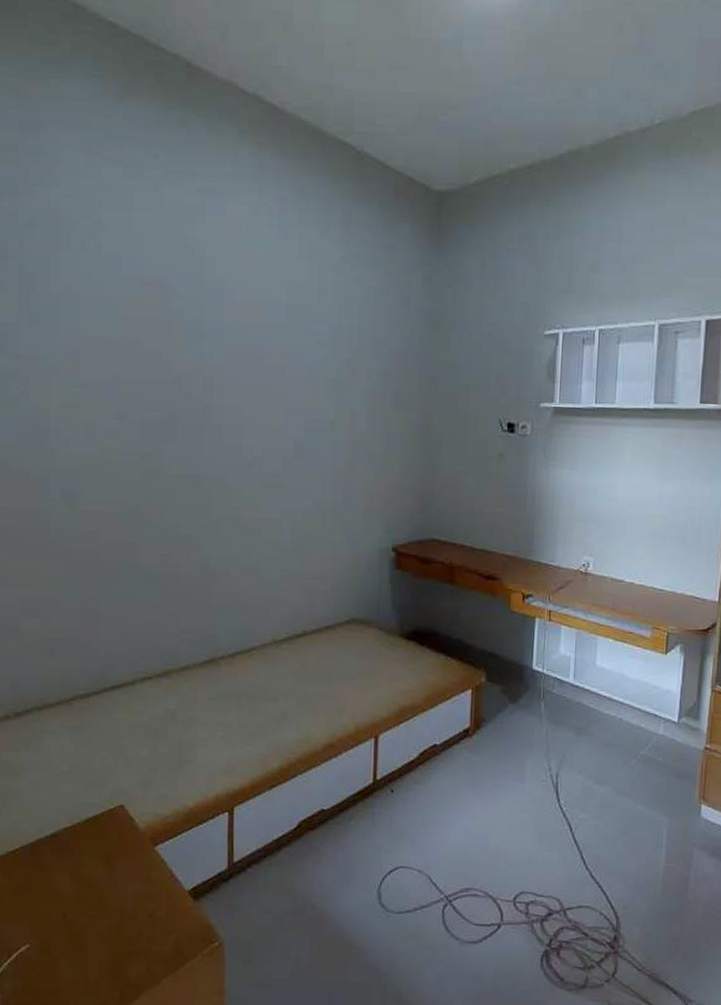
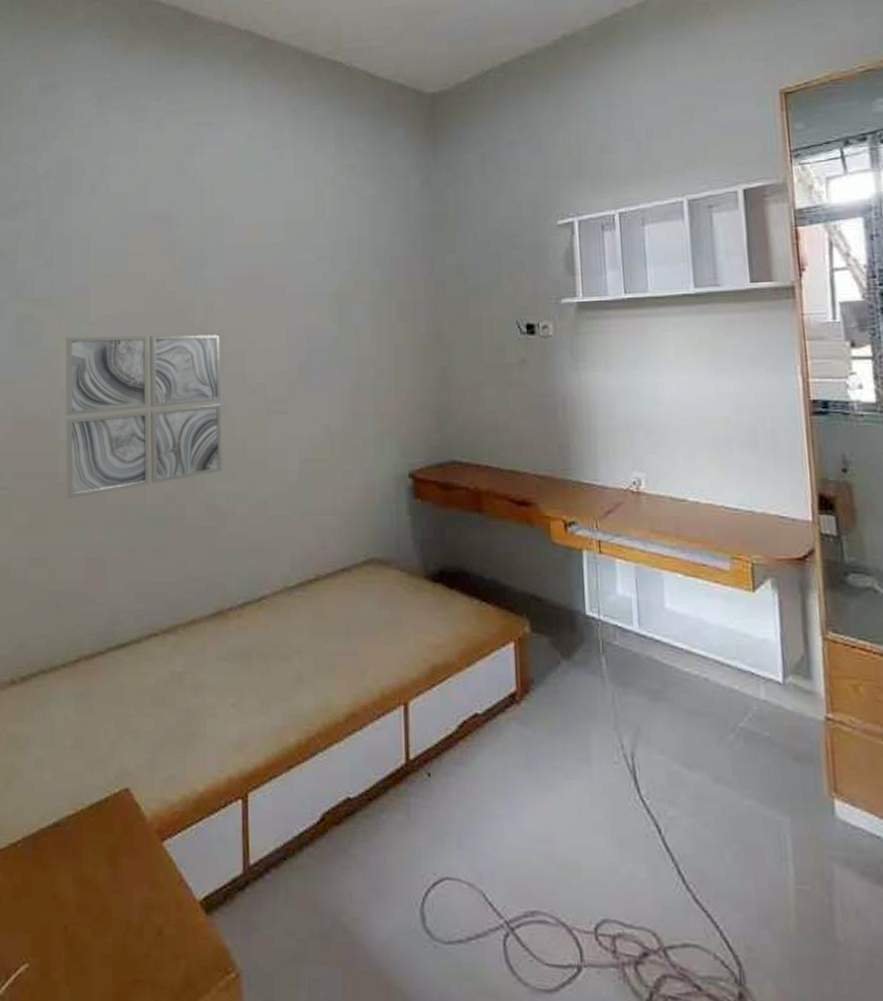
wall art: none [55,397,218,554] -> present [65,334,222,499]

